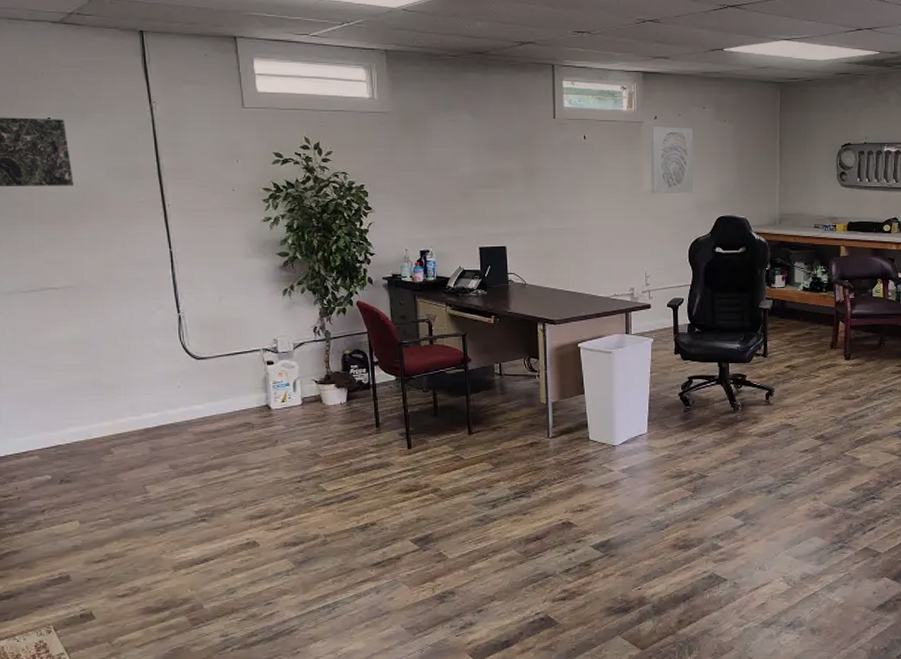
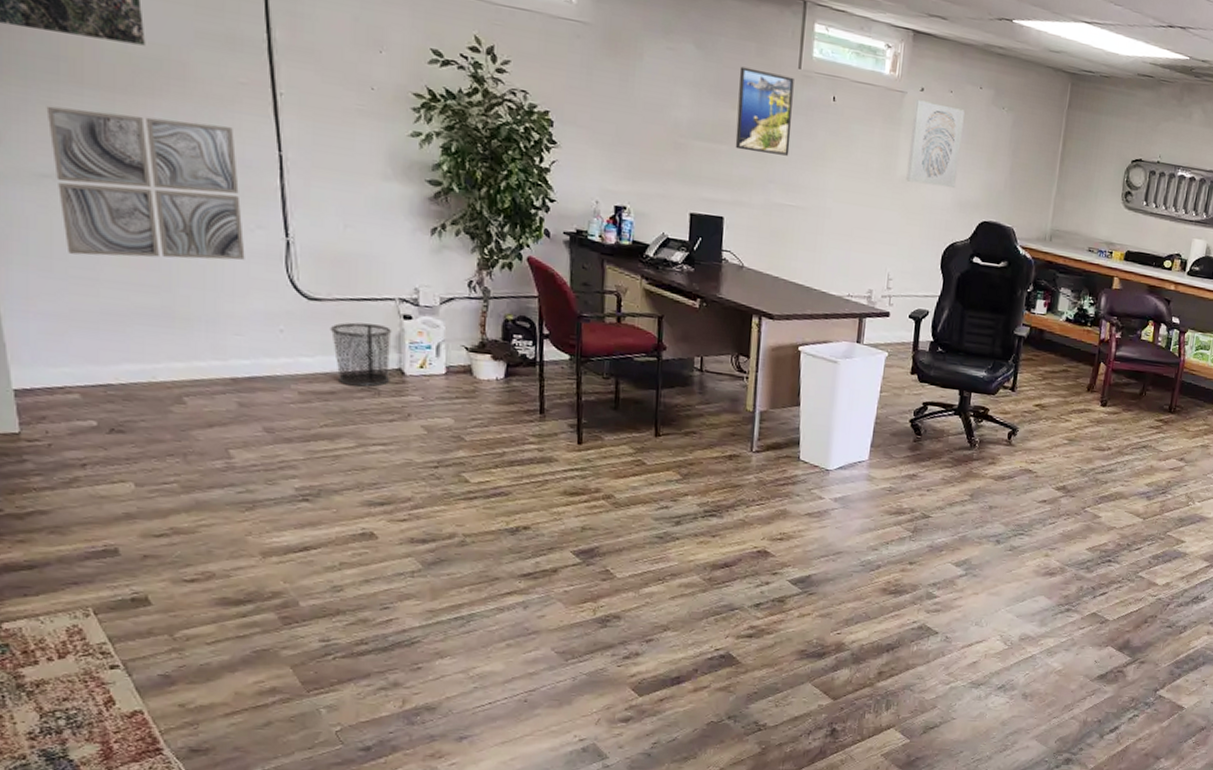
wall art: none [9,236,150,348] -> present [46,105,245,260]
waste bin: none [213,372,261,423] -> present [330,322,392,387]
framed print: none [507,125,553,190] -> present [735,66,794,156]

